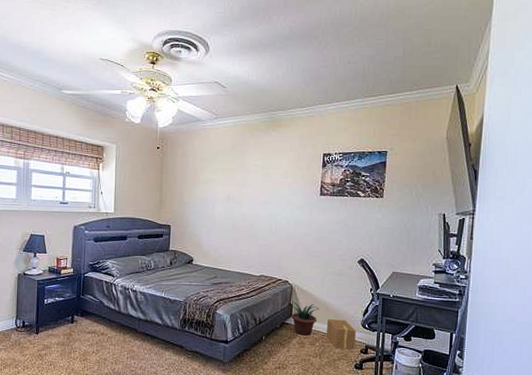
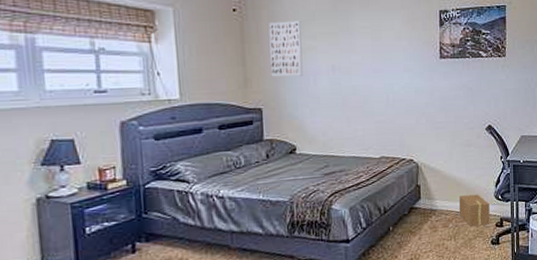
wall art: none [179,158,207,202] -> present [268,21,303,77]
potted plant: present [290,301,319,336] -> none [417,181,450,219]

